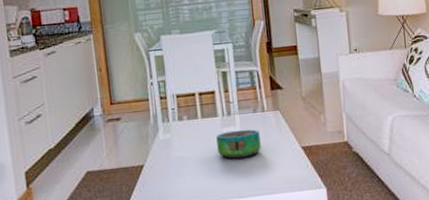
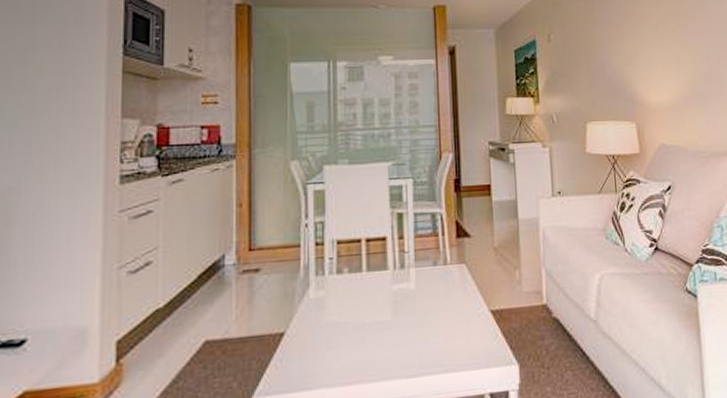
decorative bowl: present [216,129,261,159] -> none [384,287,440,325]

